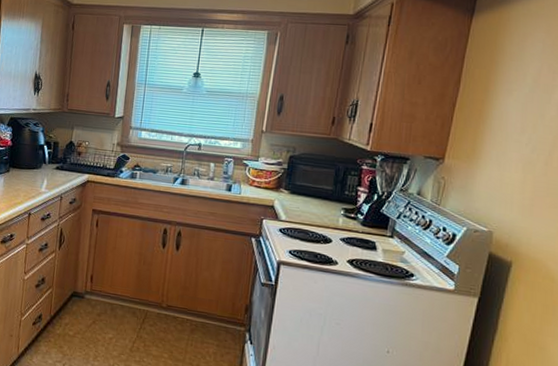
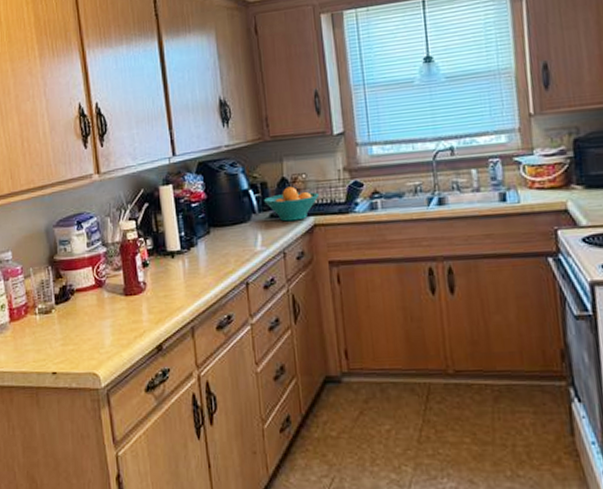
fruit bowl: none [53,149,96,176] -> present [263,186,320,222]

